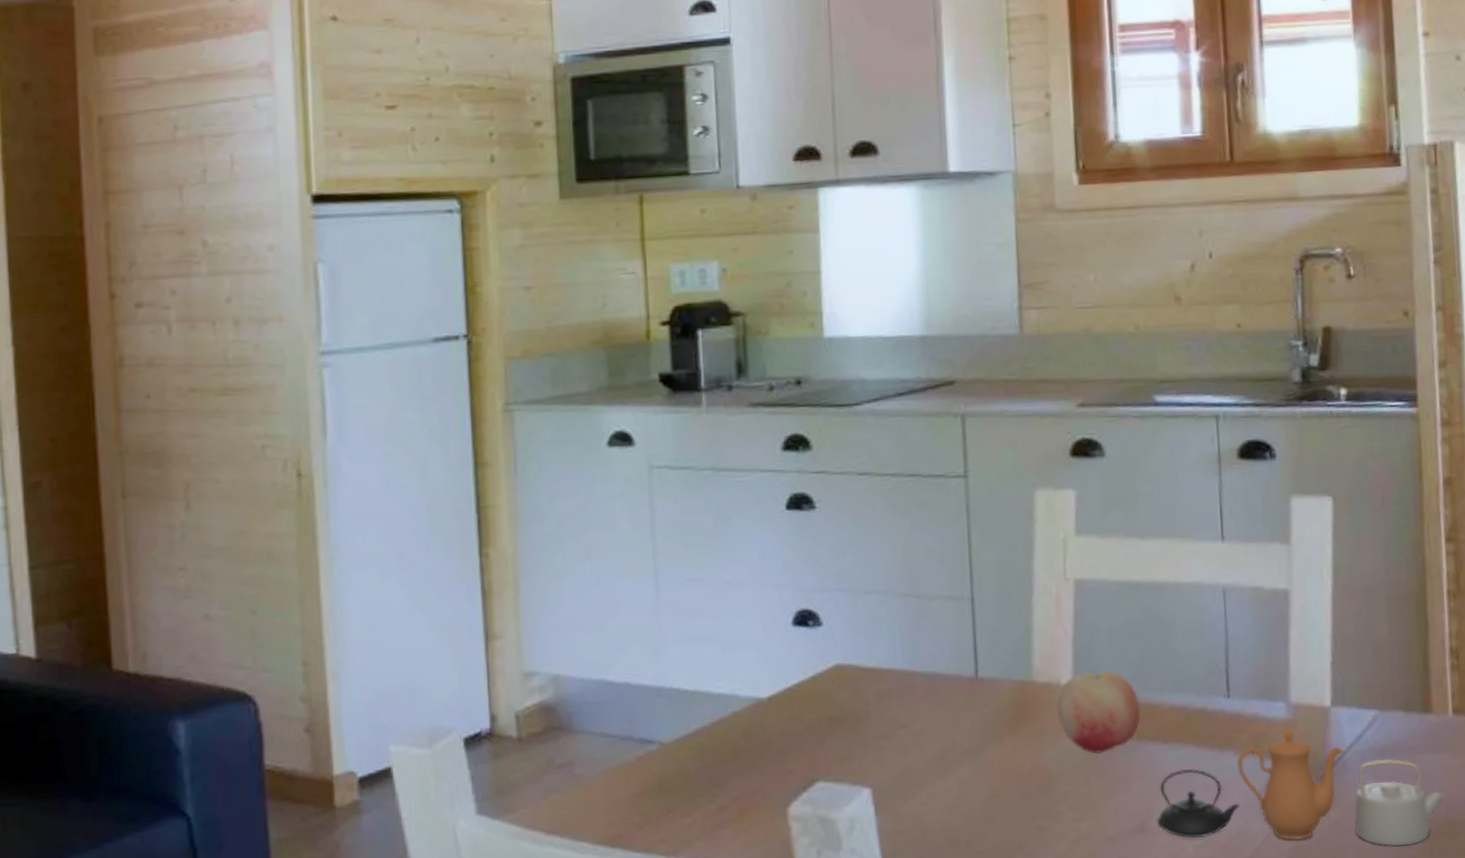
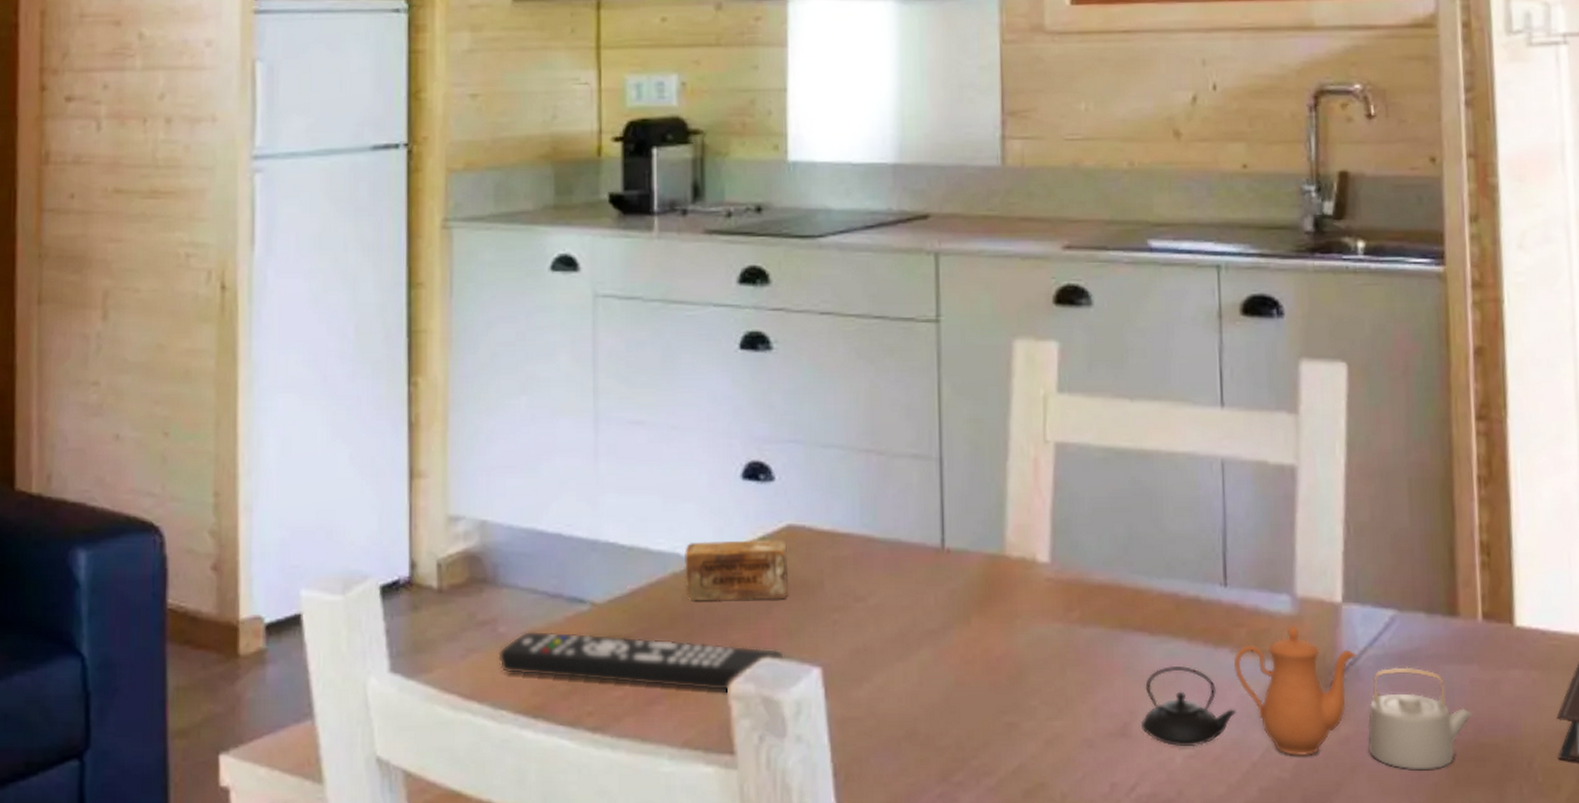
remote control: none [576,769,836,815] -> present [498,630,784,691]
soap bar: none [743,678,839,735] -> present [685,540,789,601]
fruit: present [1057,669,1141,754] -> none [1031,546,1126,642]

